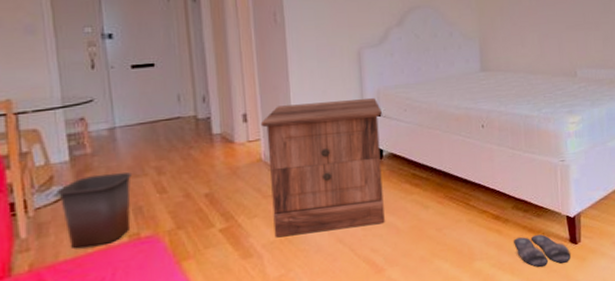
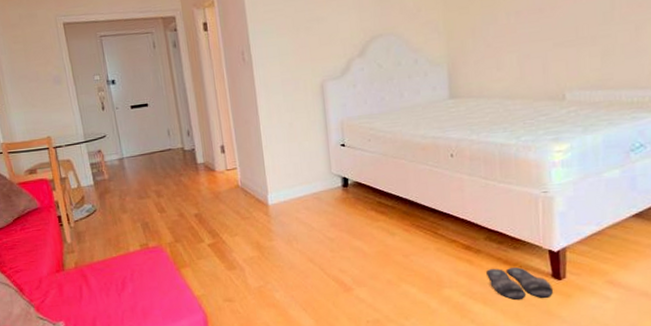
waste bin: present [57,172,133,249] -> none [87,195,141,253]
nightstand: present [260,98,385,238] -> none [236,129,352,254]

